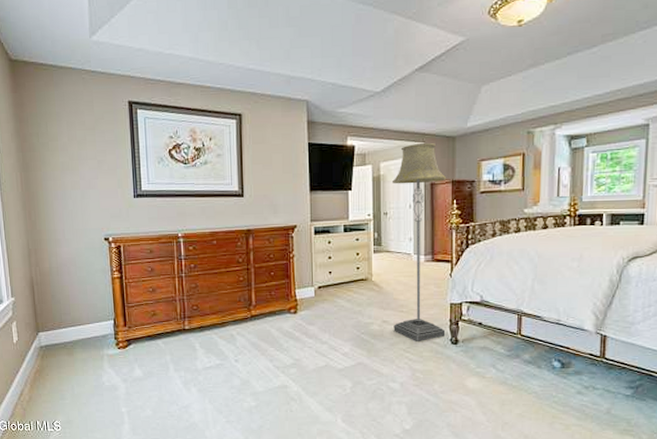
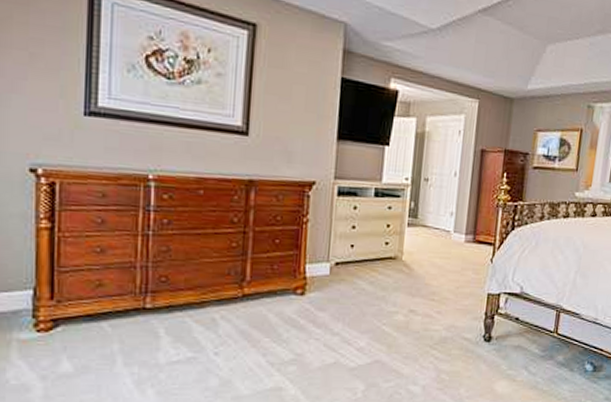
floor lamp: present [393,143,447,341] -> none [421,99,499,337]

